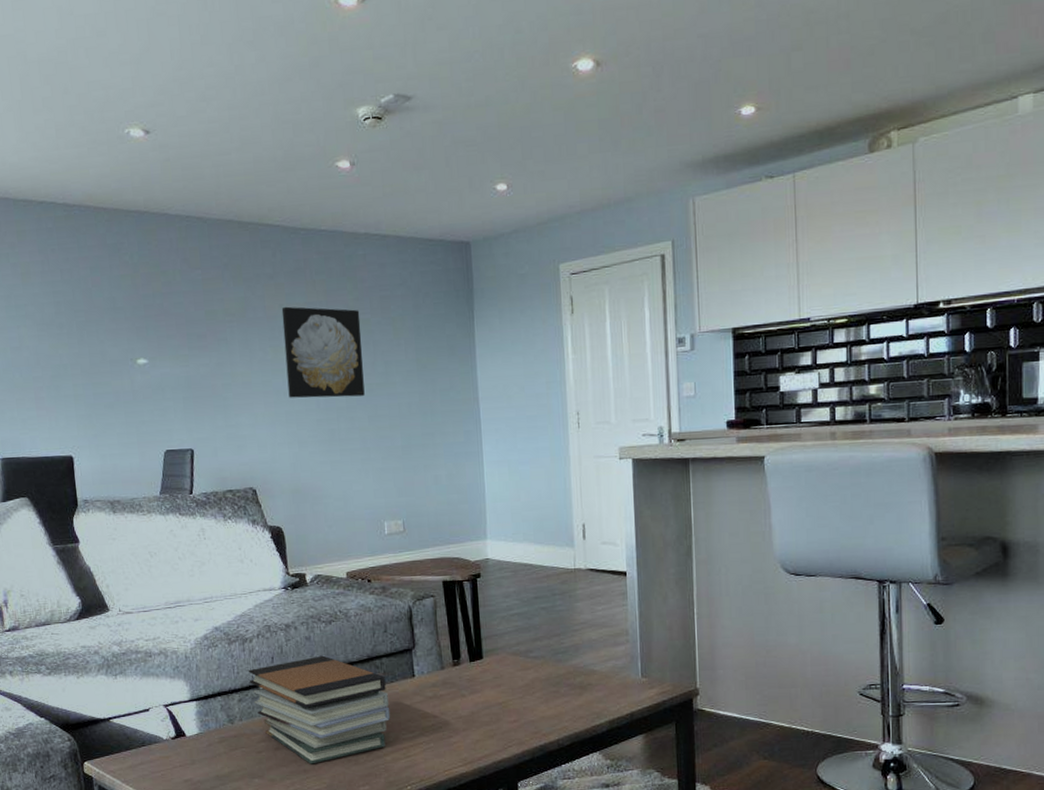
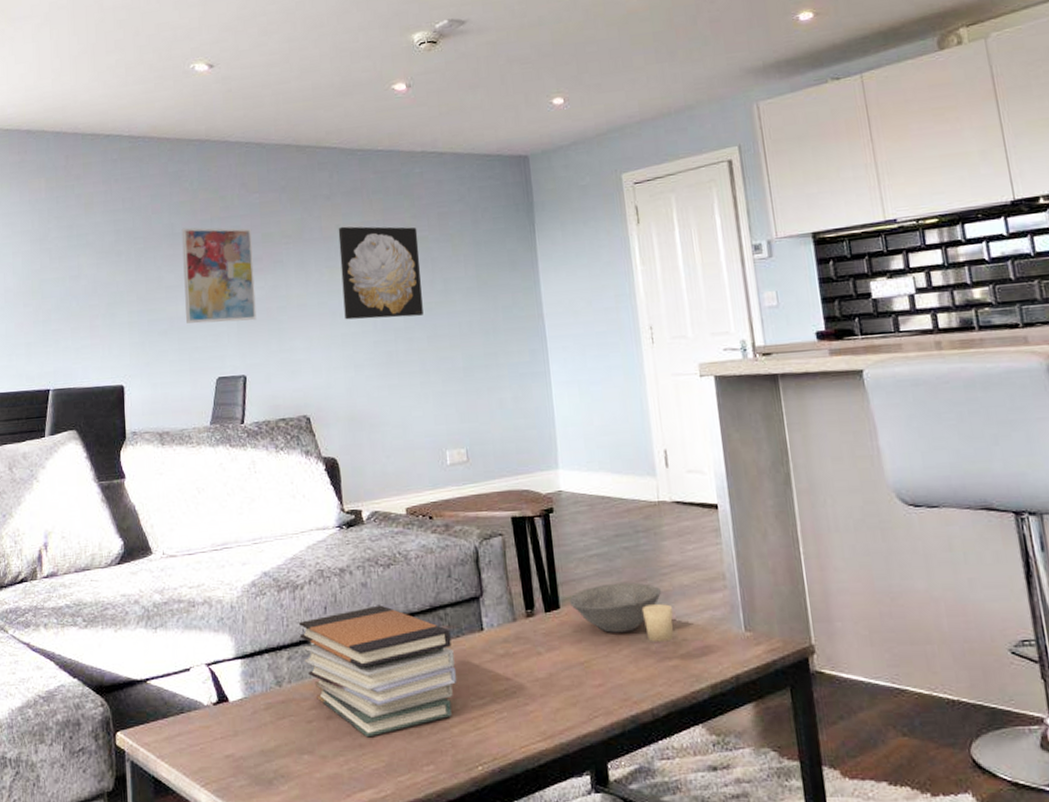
wall art: none [123,302,202,398] -> present [181,227,257,324]
bowl: none [491,637,573,679] -> present [569,582,662,633]
candle: none [554,655,581,686] -> present [641,604,674,642]

